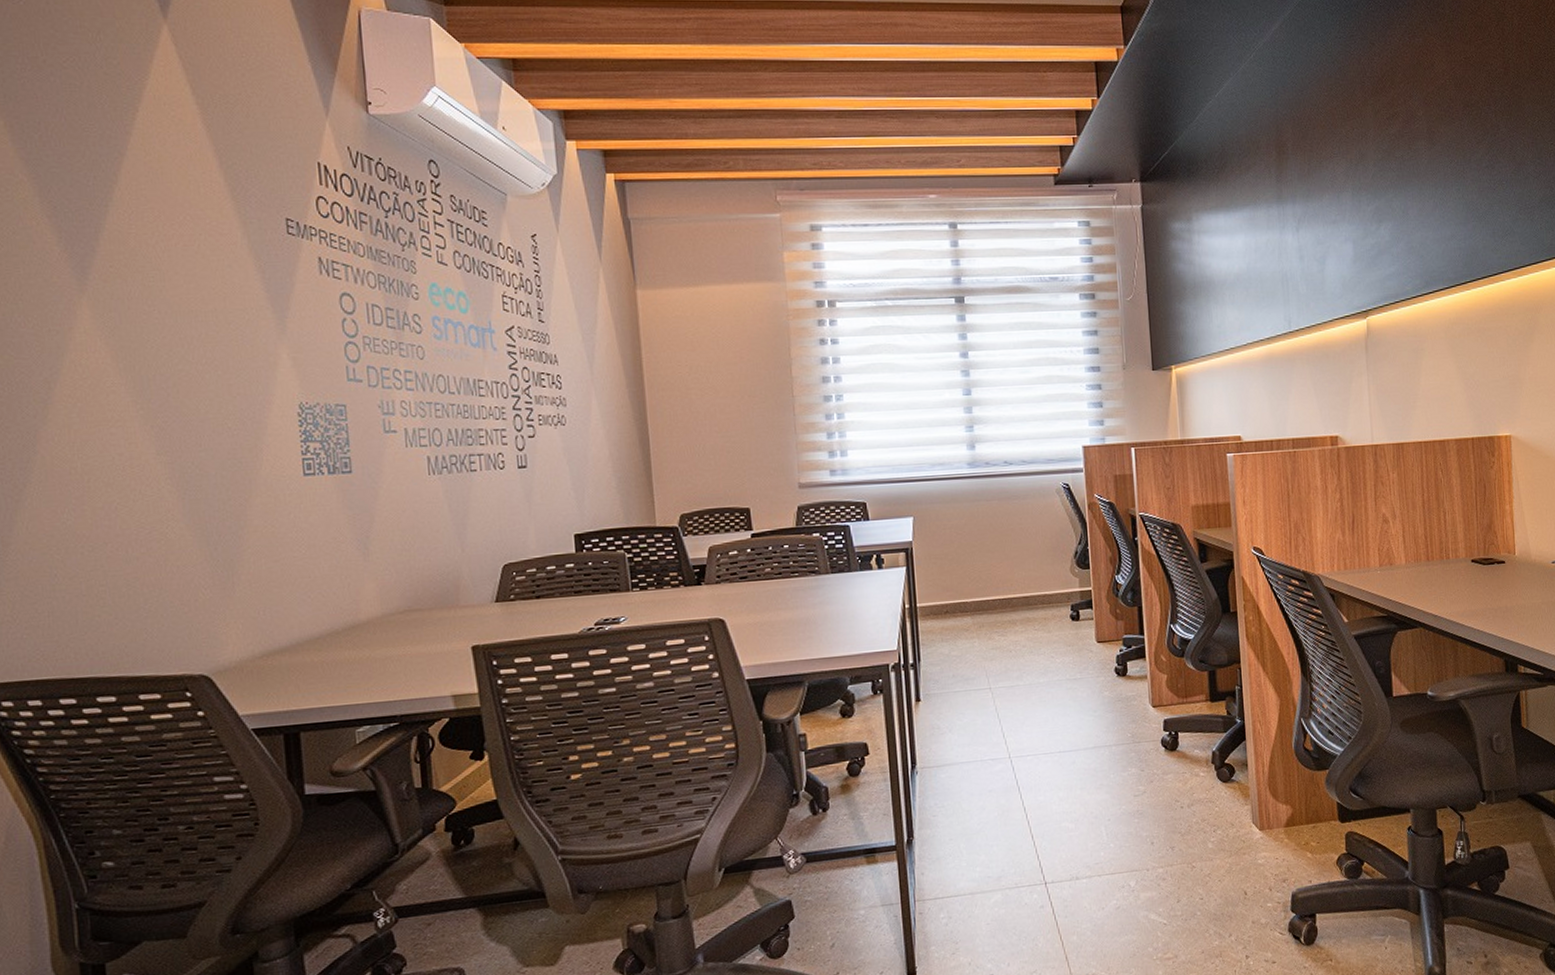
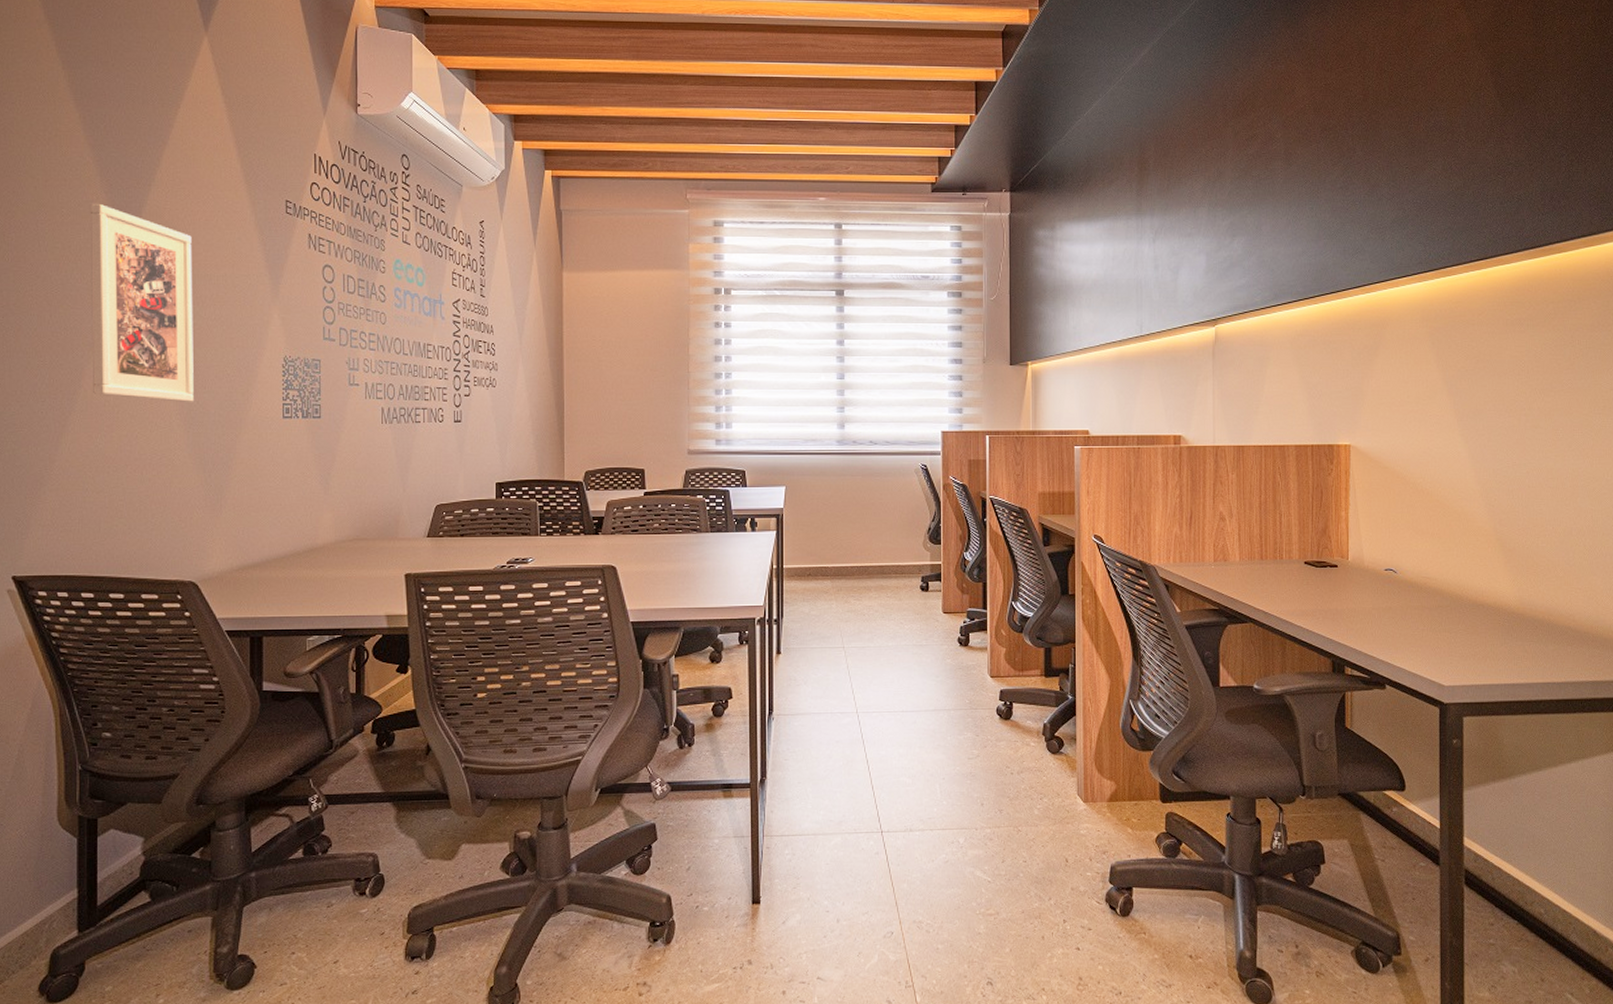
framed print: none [28,230,187,464] -> present [90,203,194,402]

